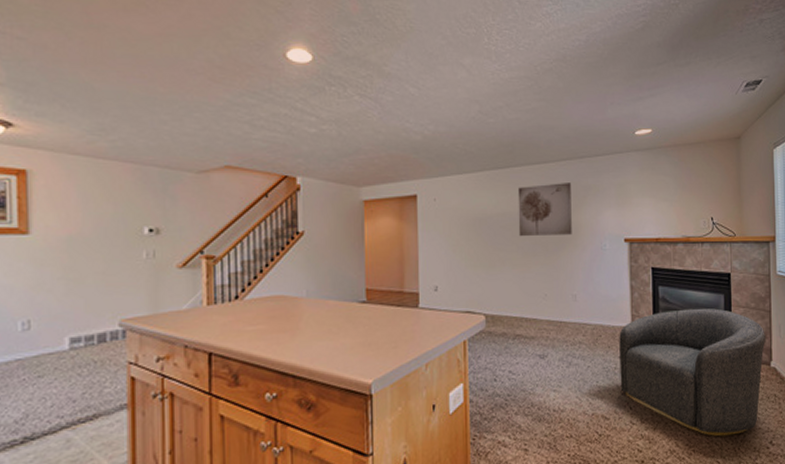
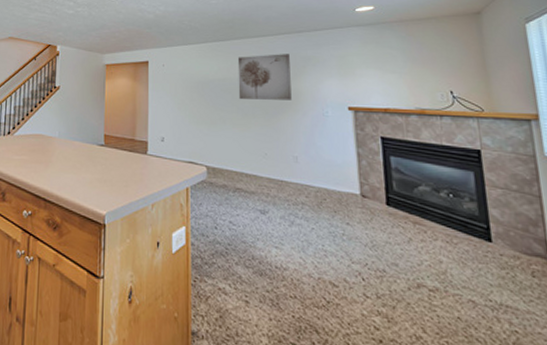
armchair: present [619,308,766,437] -> none [346,182,538,335]

